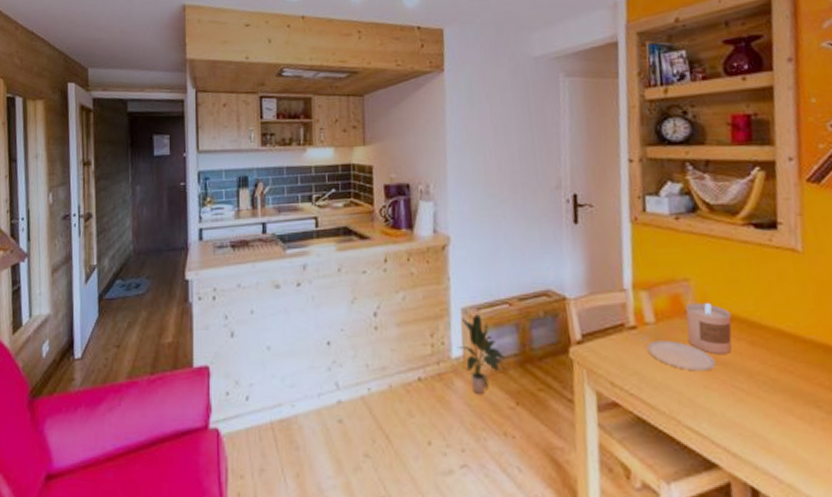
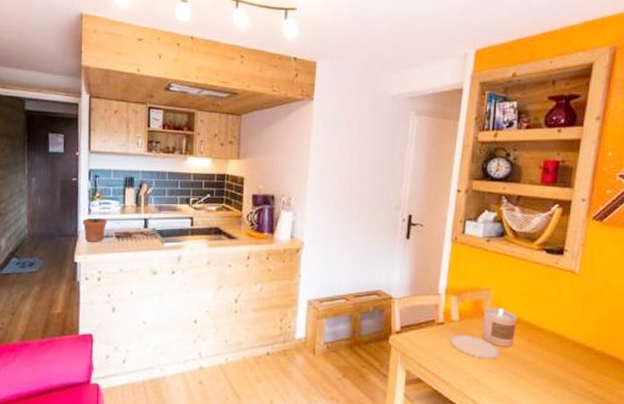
planter: none [193,225,221,255] -> present [82,217,108,242]
potted plant: present [457,314,508,394] -> none [301,306,339,367]

